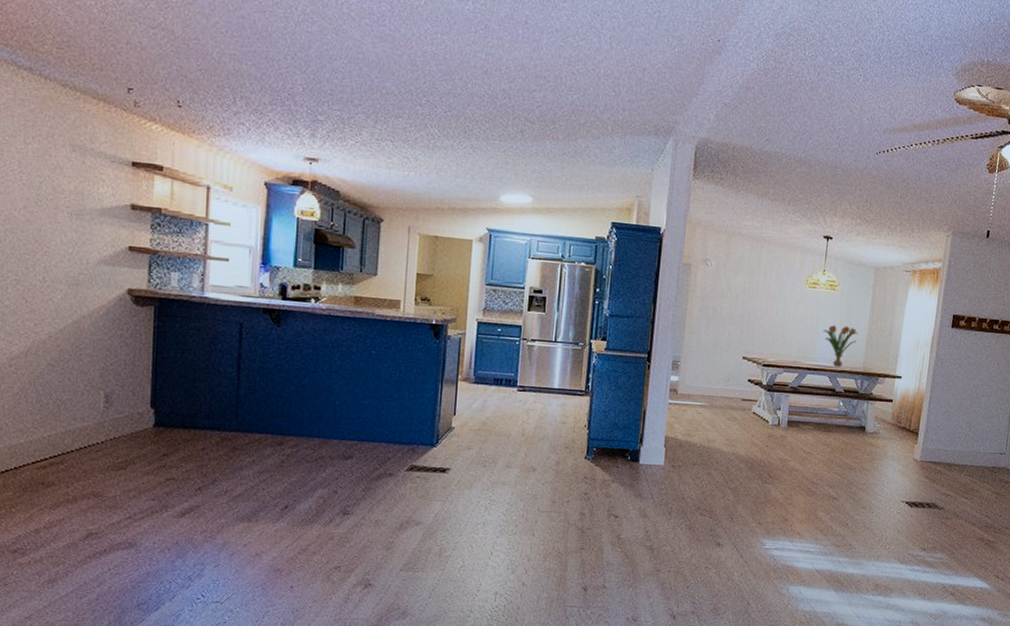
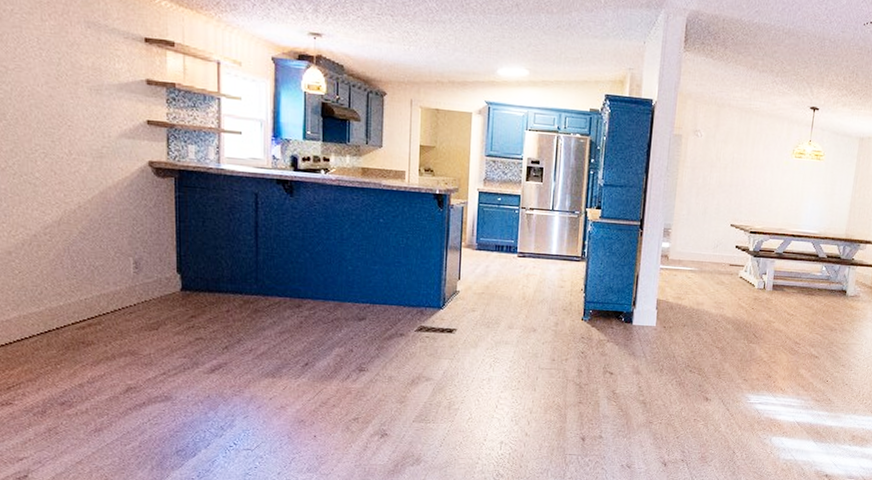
flower arrangement: present [822,325,859,367] -> none [807,193,842,234]

